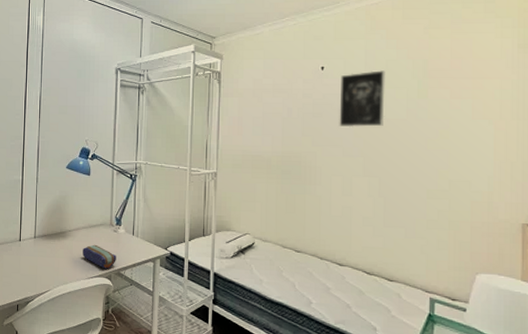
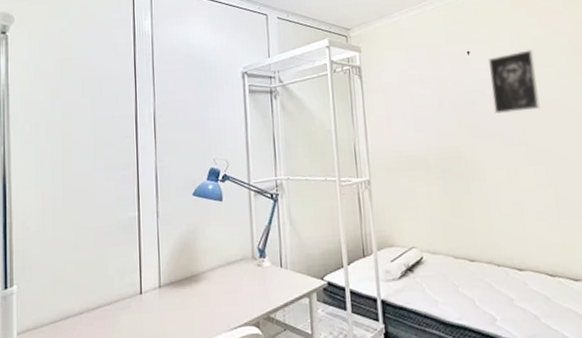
pencil case: present [83,244,116,269] -> none [221,285,264,315]

